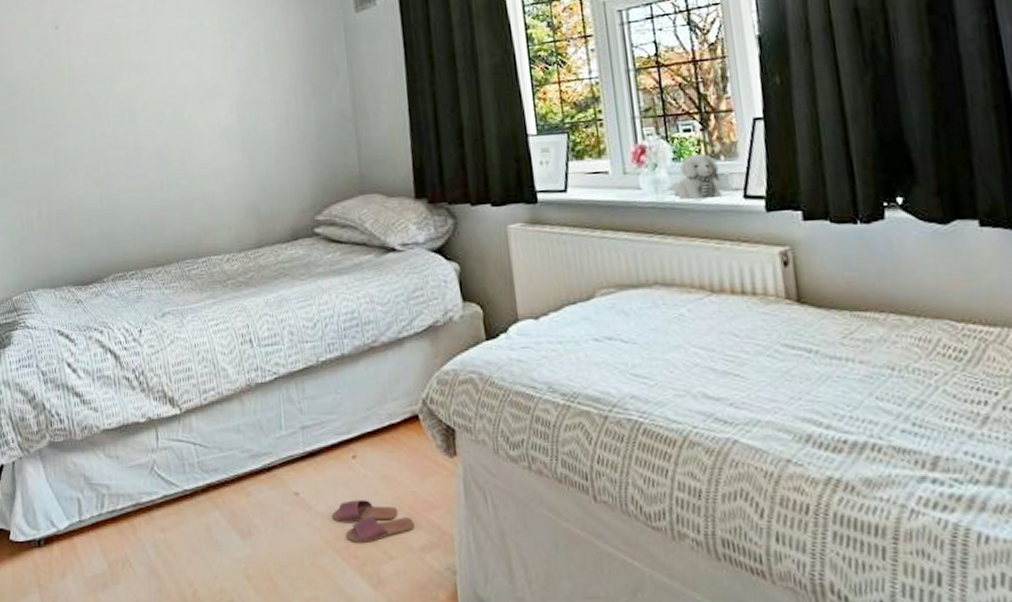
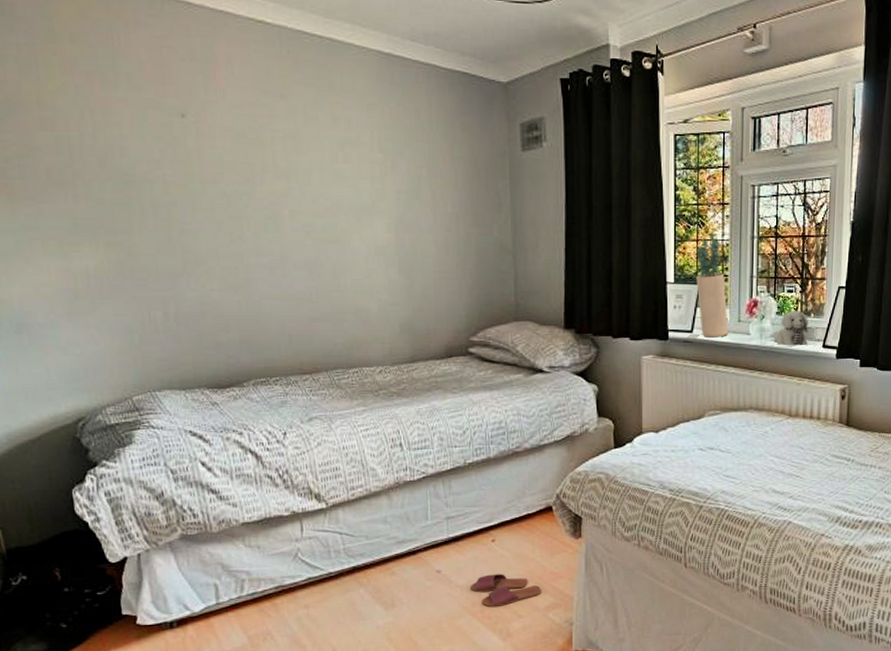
vase: none [559,69,613,198] -> present [696,231,729,339]

